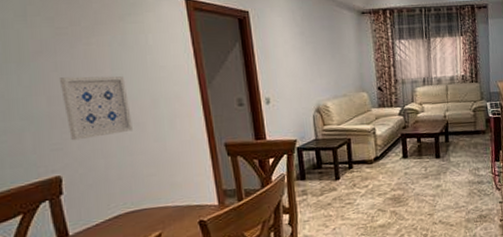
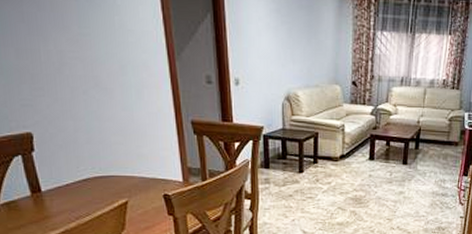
wall art: present [58,76,133,141] -> none [26,30,100,99]

